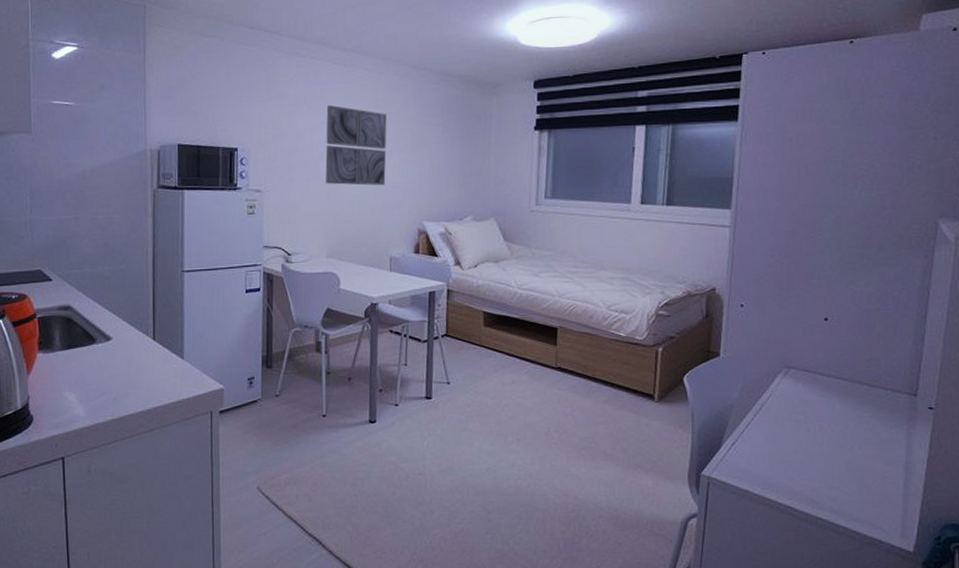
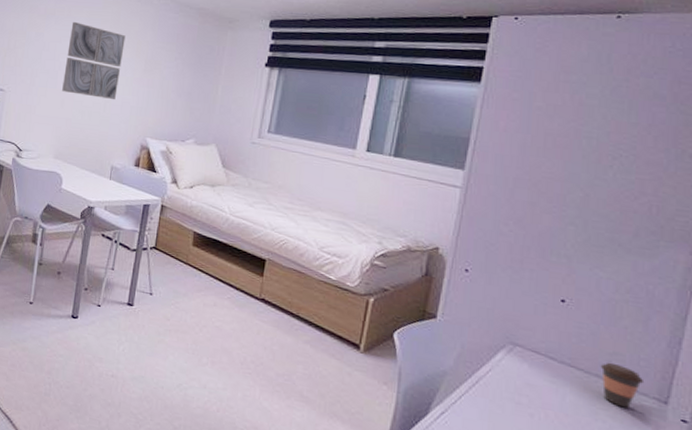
coffee cup: none [861,368,897,407] -> present [600,362,645,408]

